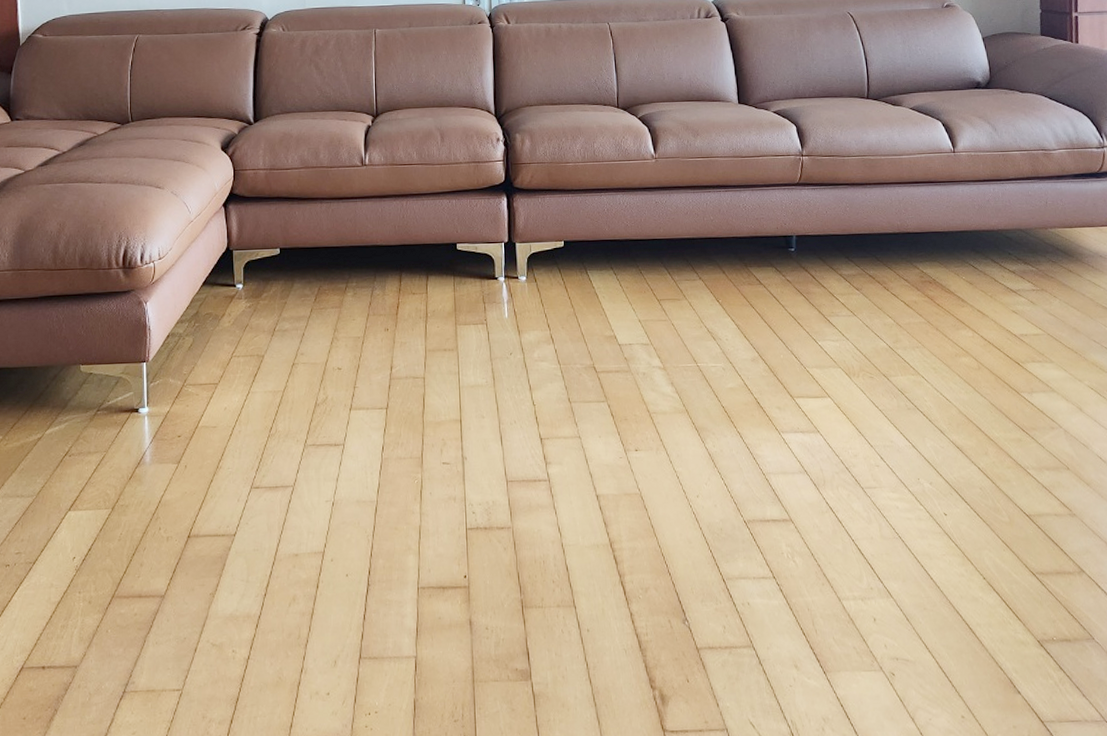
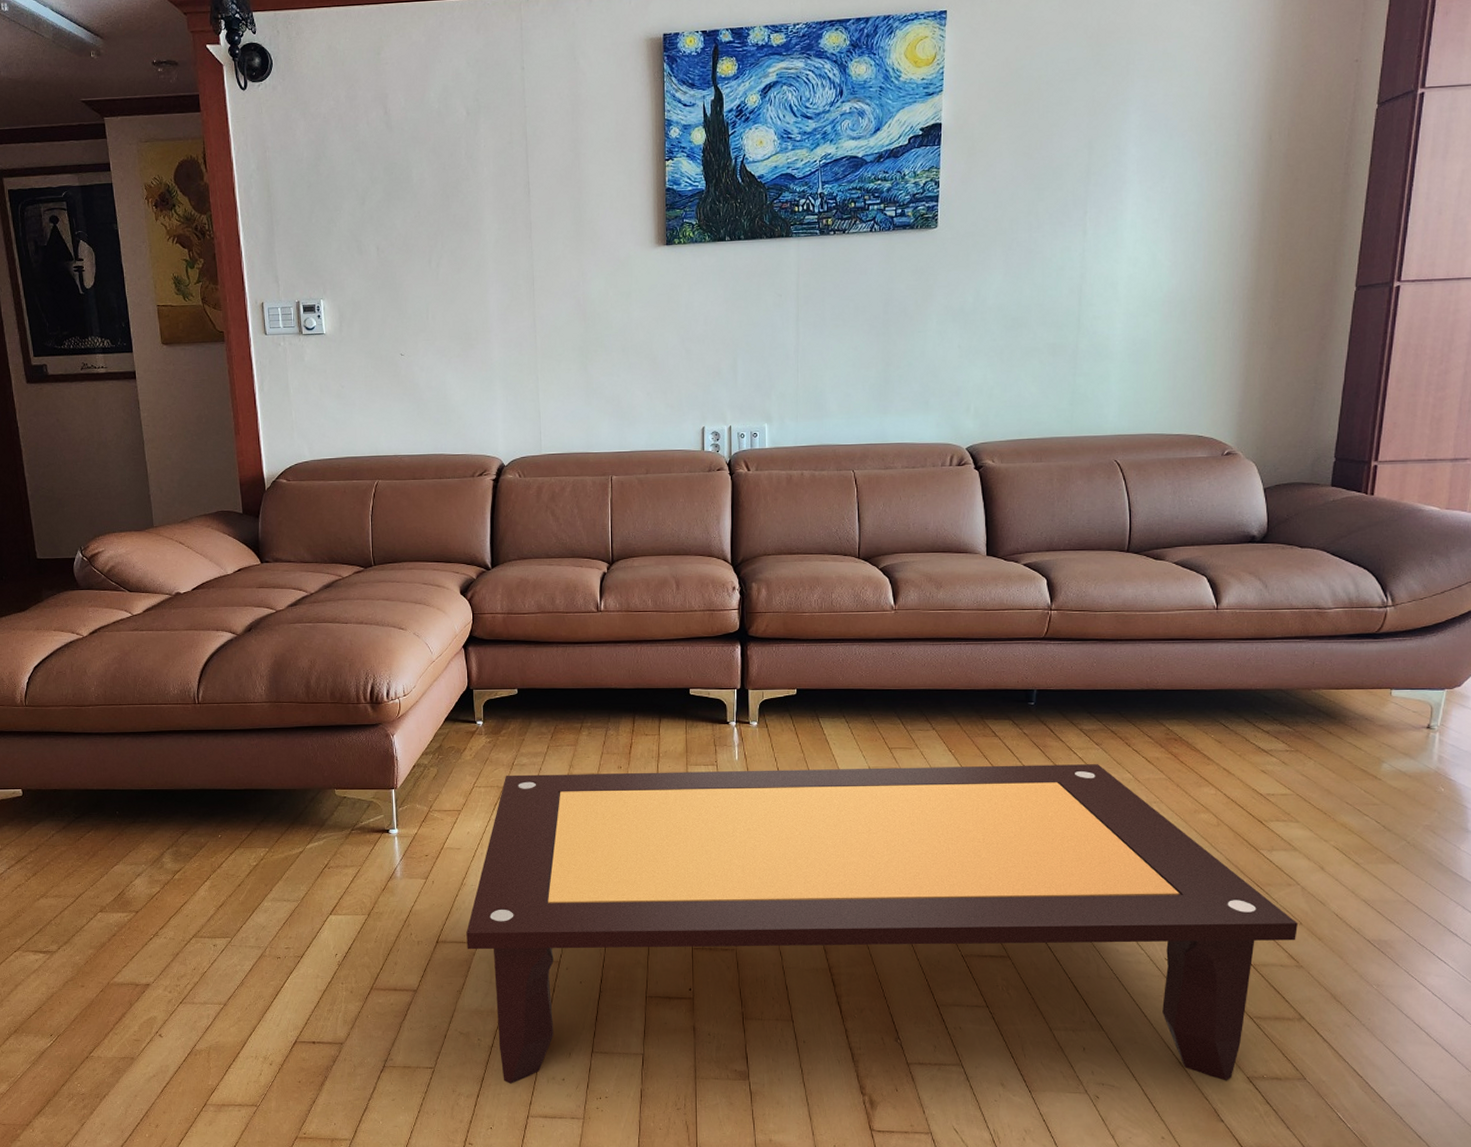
coffee table: none [221,310,1066,703] -> present [466,764,1298,1084]

